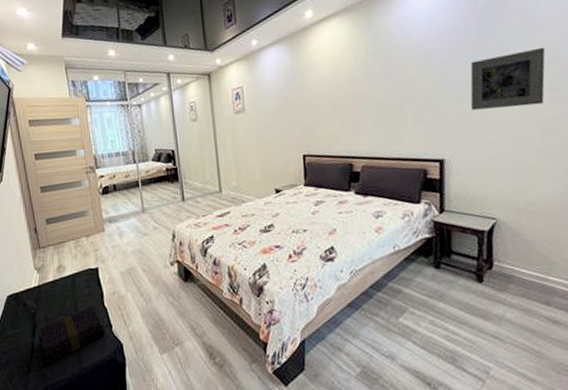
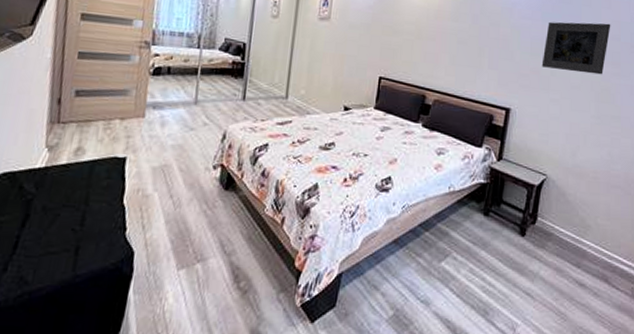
book: present [38,307,105,367] -> none [25,202,117,268]

